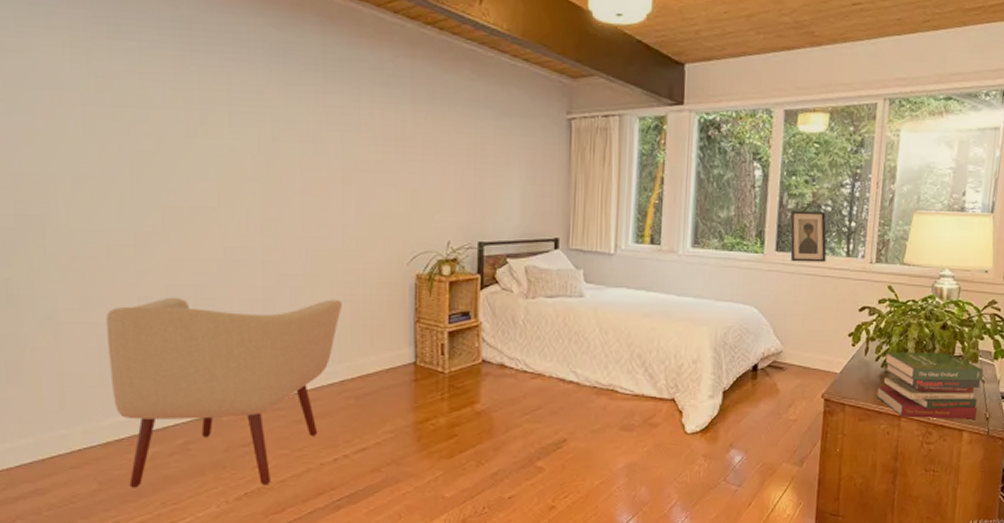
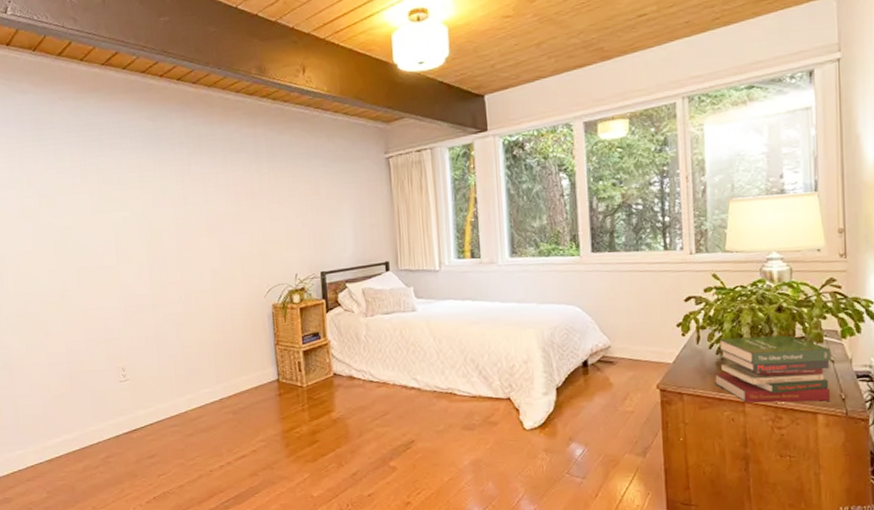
armchair: present [106,297,342,488] -> none [44,331,216,495]
picture frame: present [790,210,827,263] -> none [601,210,644,261]

